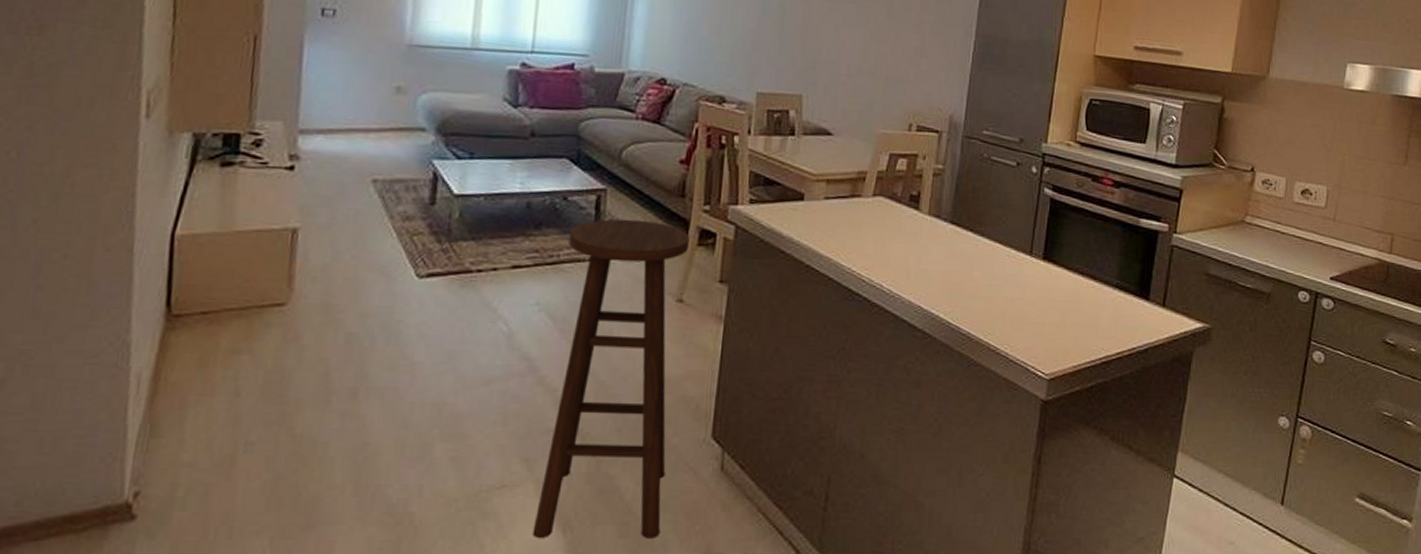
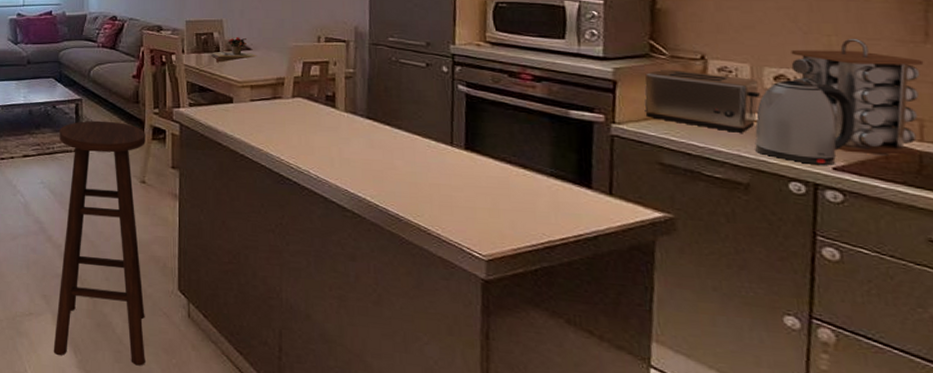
flower arrangement: none [784,118,838,149] -> present [211,37,257,63]
toaster: none [1201,179,1290,244] -> present [643,69,761,133]
kettle: none [1279,194,1352,275] -> present [754,80,856,165]
spice rack: none [1314,157,1401,266] -> present [791,38,924,156]

